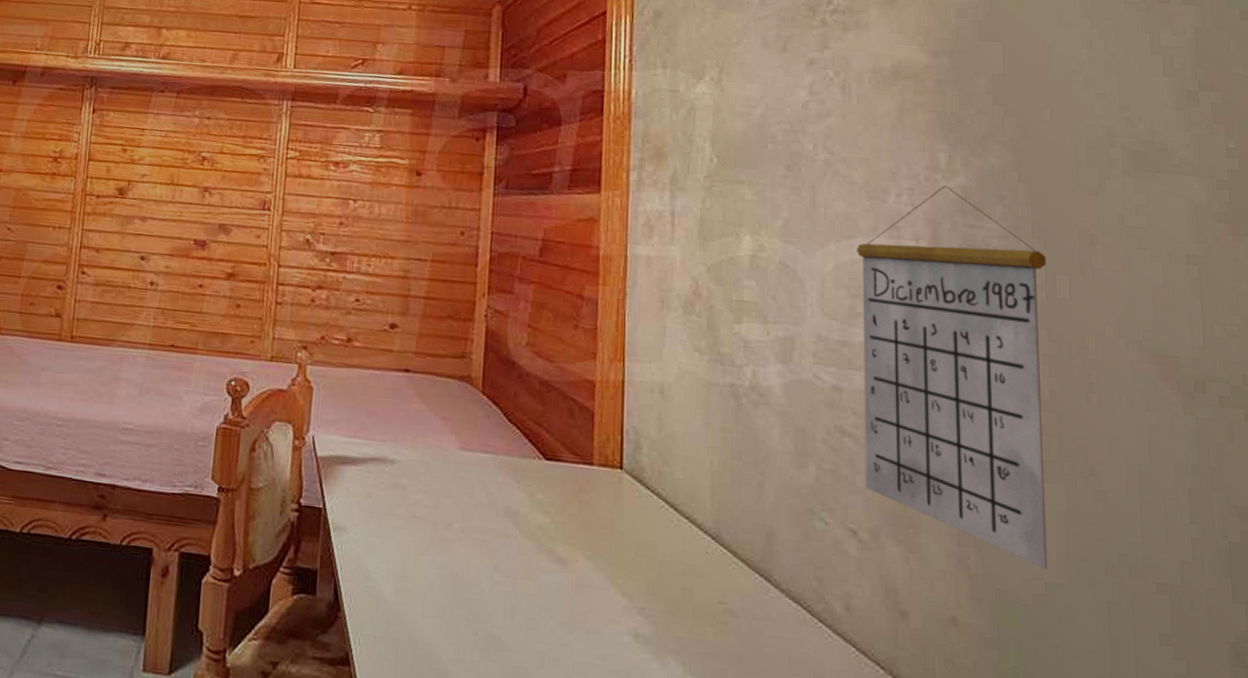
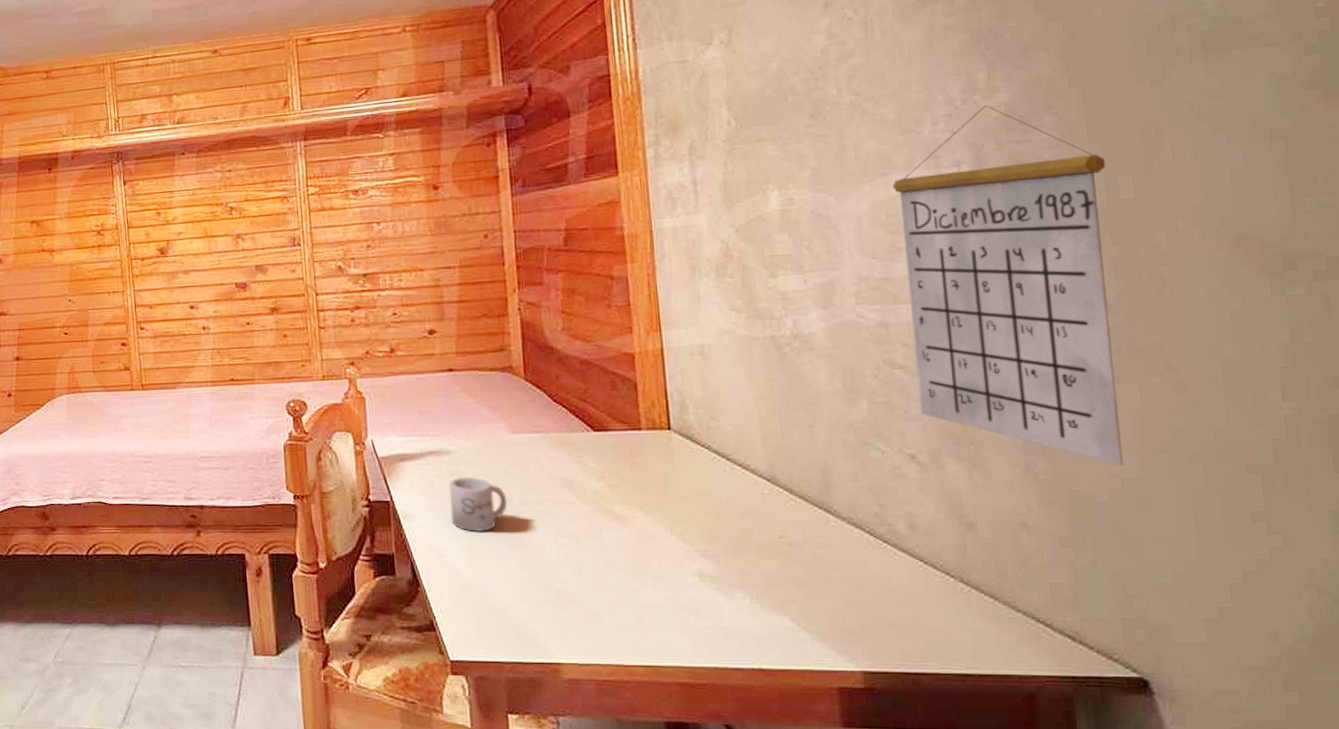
mug: none [386,491,447,557] -> present [448,476,508,532]

